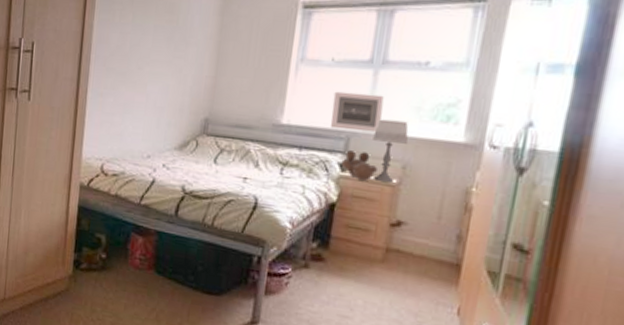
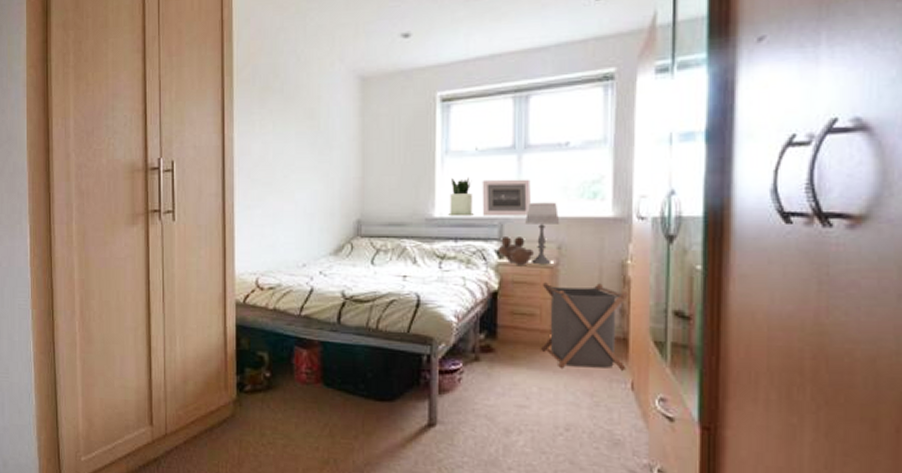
planter: none [296,87,324,127] -> present [448,177,475,217]
laundry basket: none [371,200,469,296] -> present [541,282,629,371]

